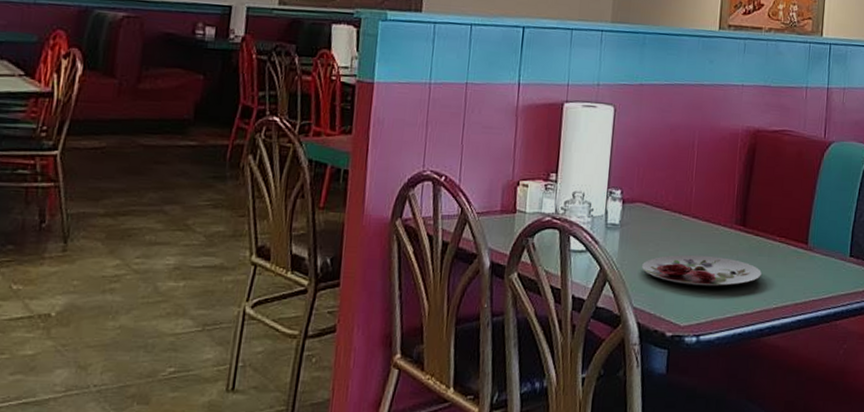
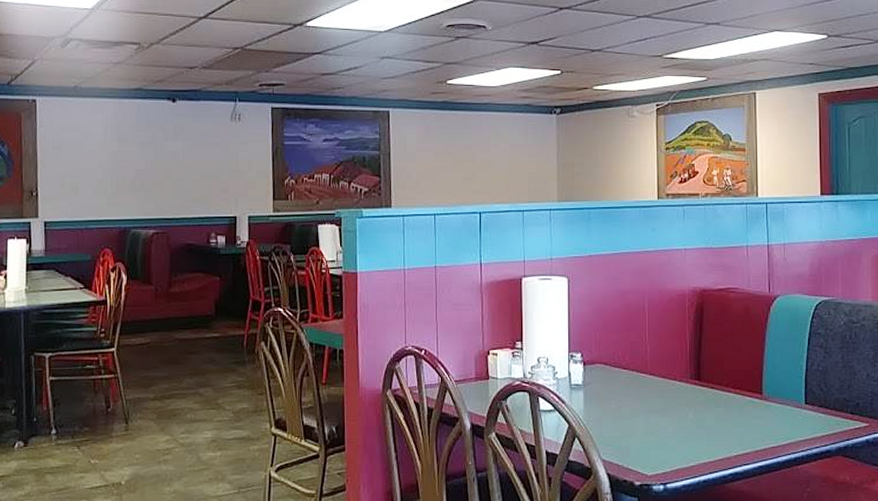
plate: present [642,254,762,287] -> none [607,409,720,438]

